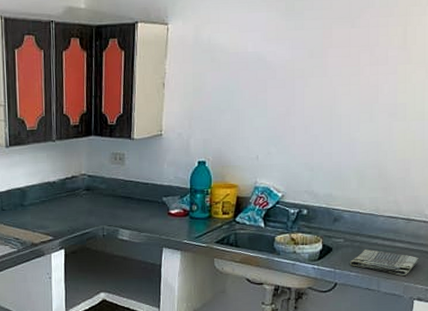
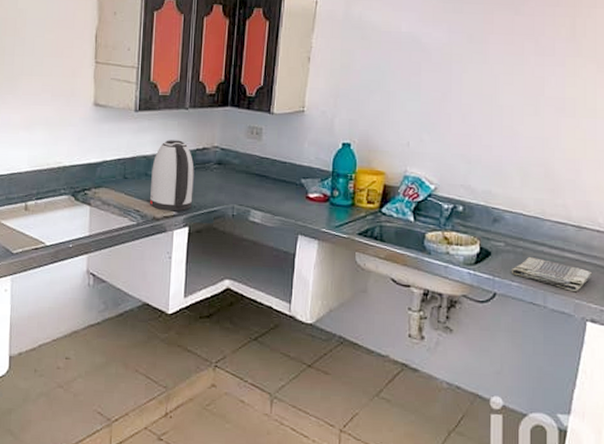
kettle: none [26,171,66,237] -> present [149,140,194,212]

